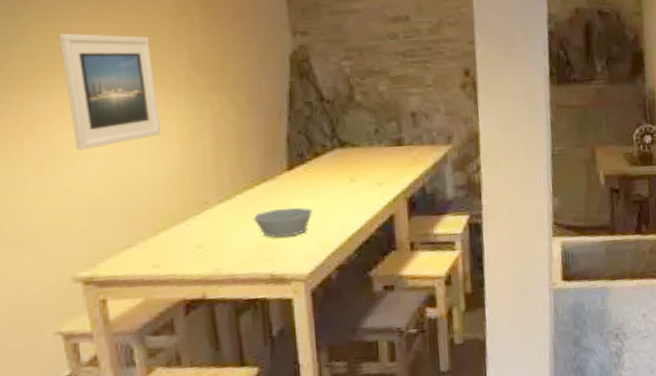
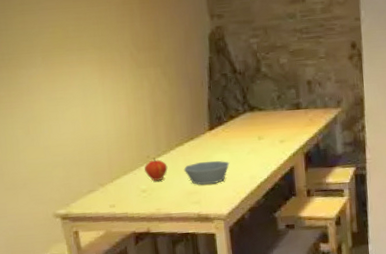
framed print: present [59,34,161,150] -> none [35,23,112,116]
fruit: none [200,204,232,234] -> present [144,158,168,182]

